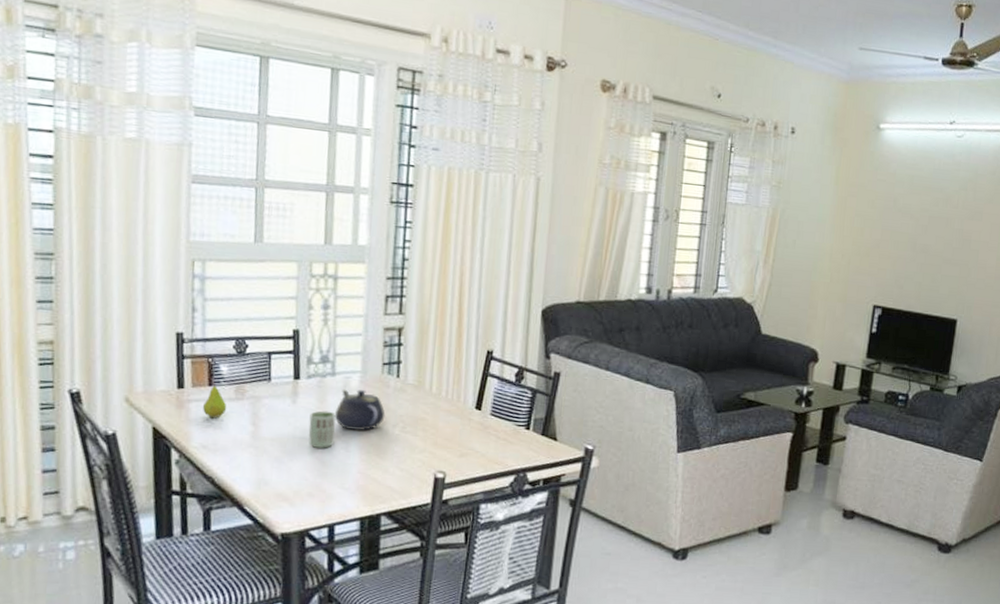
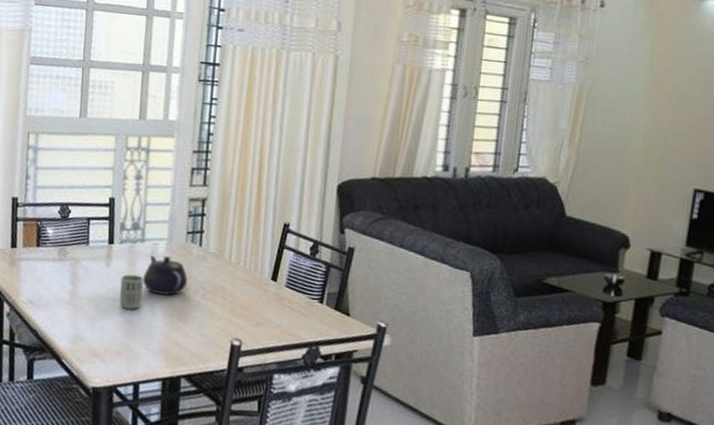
fruit: present [203,381,227,419] -> none [31,243,51,277]

